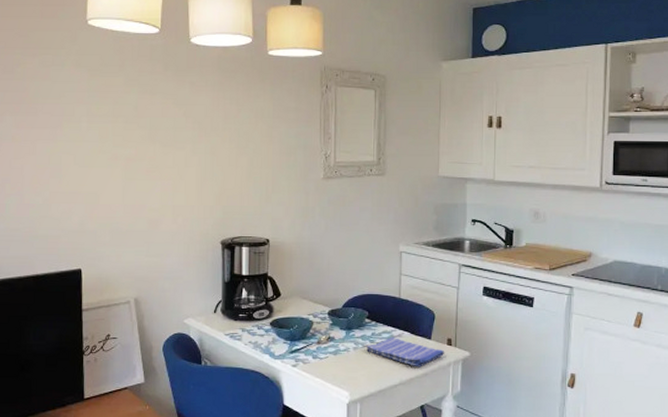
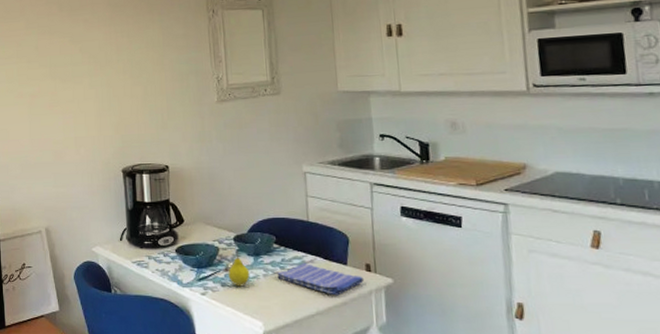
fruit: none [320,324,341,359] -> present [228,250,250,287]

